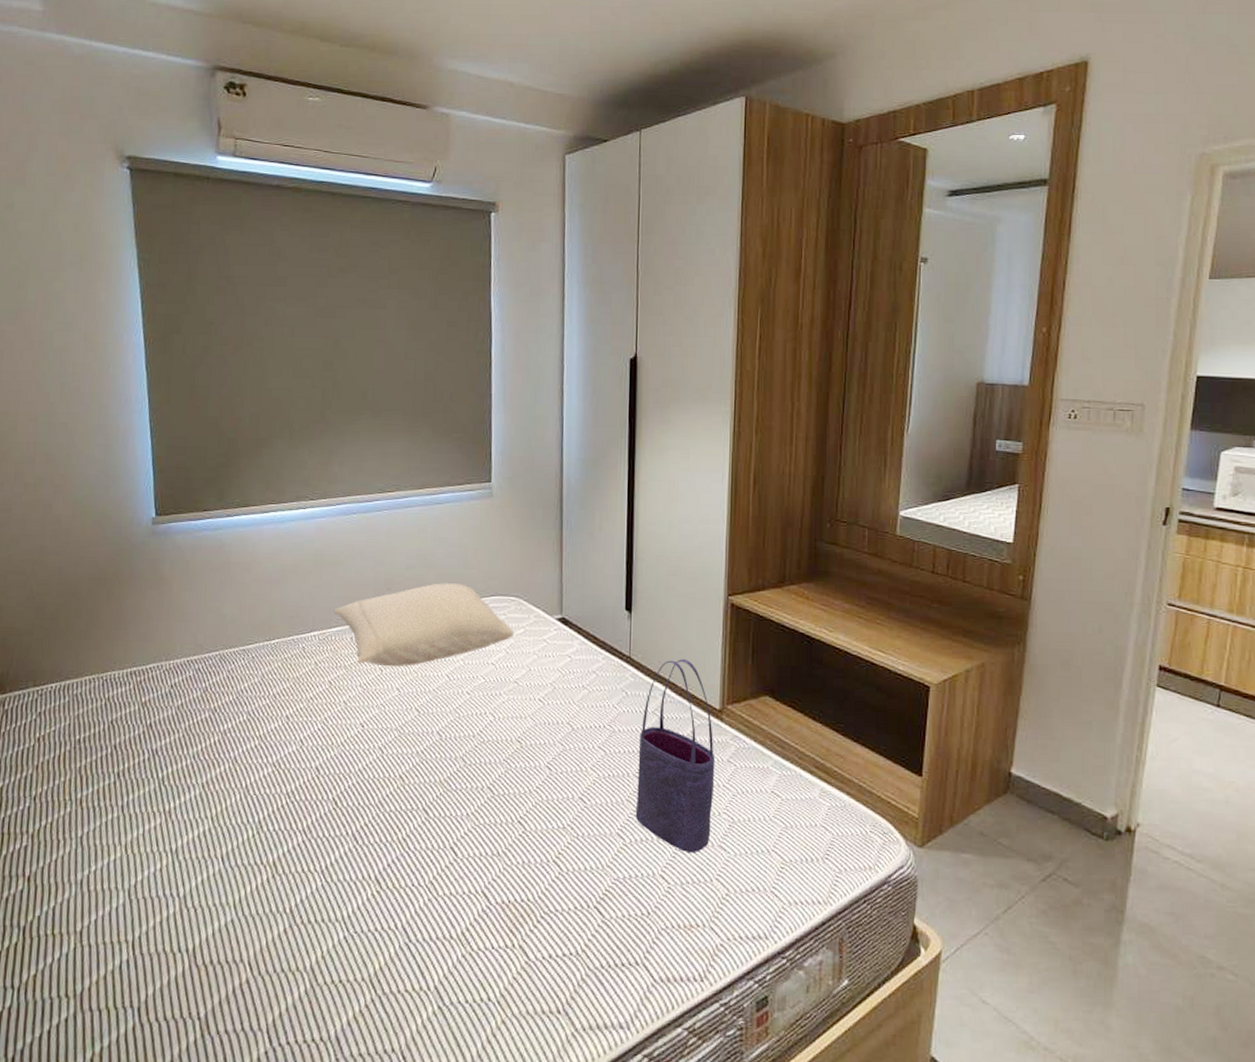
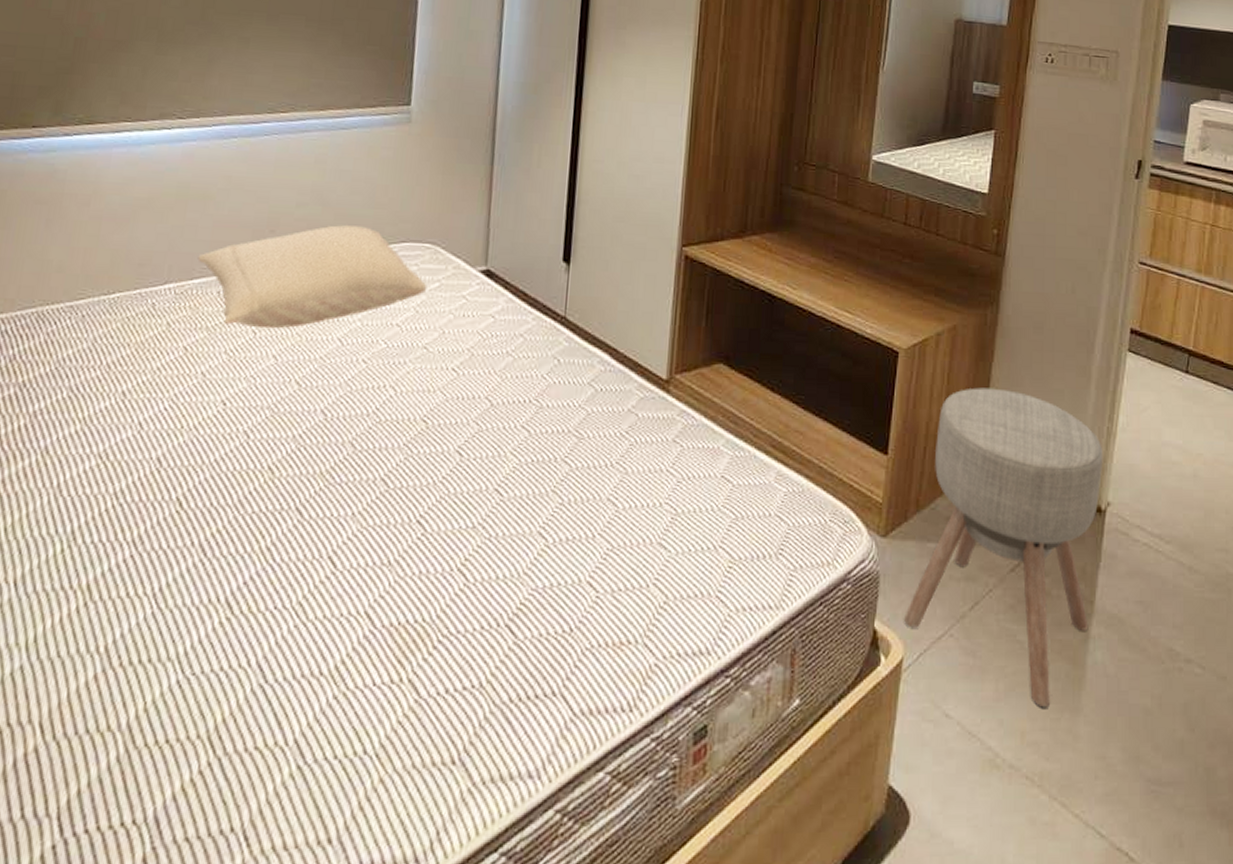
tote bag: present [635,659,715,852] -> none [561,320,659,552]
ottoman: none [942,718,1133,1001] -> present [904,387,1104,708]

